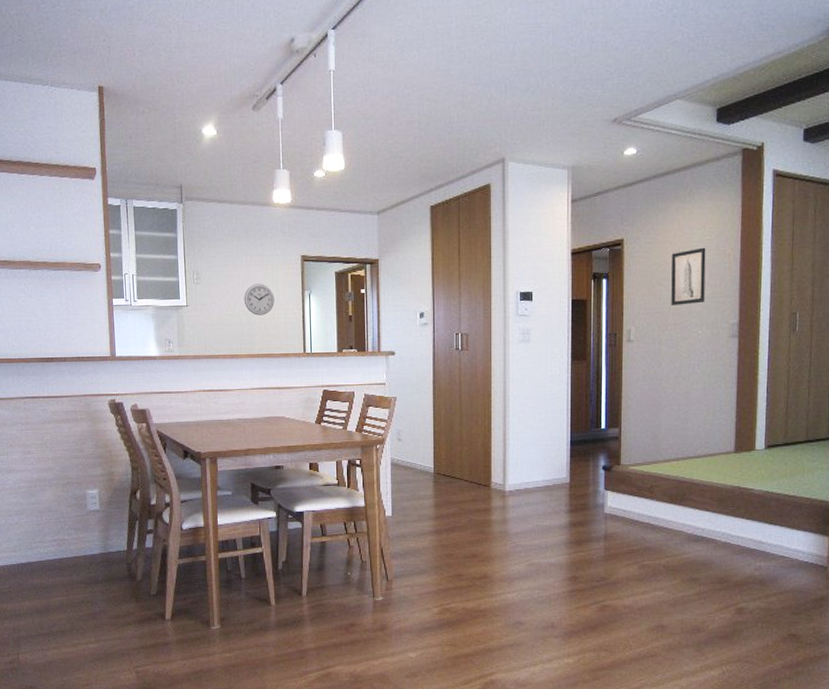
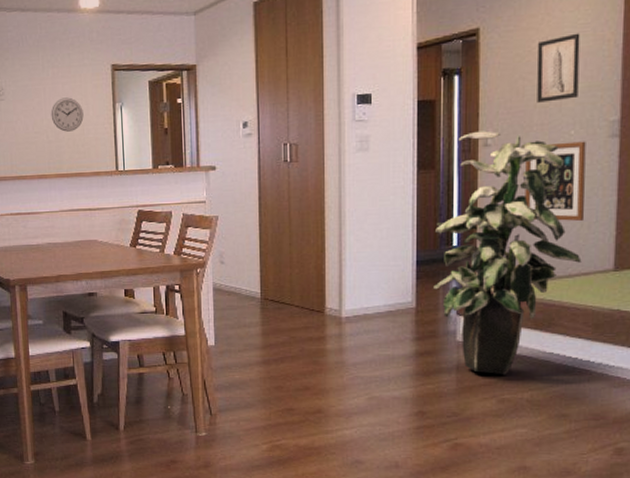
indoor plant: none [585,328,708,544] -> present [433,131,582,375]
wall art: none [661,340,711,409] -> present [525,141,586,221]

